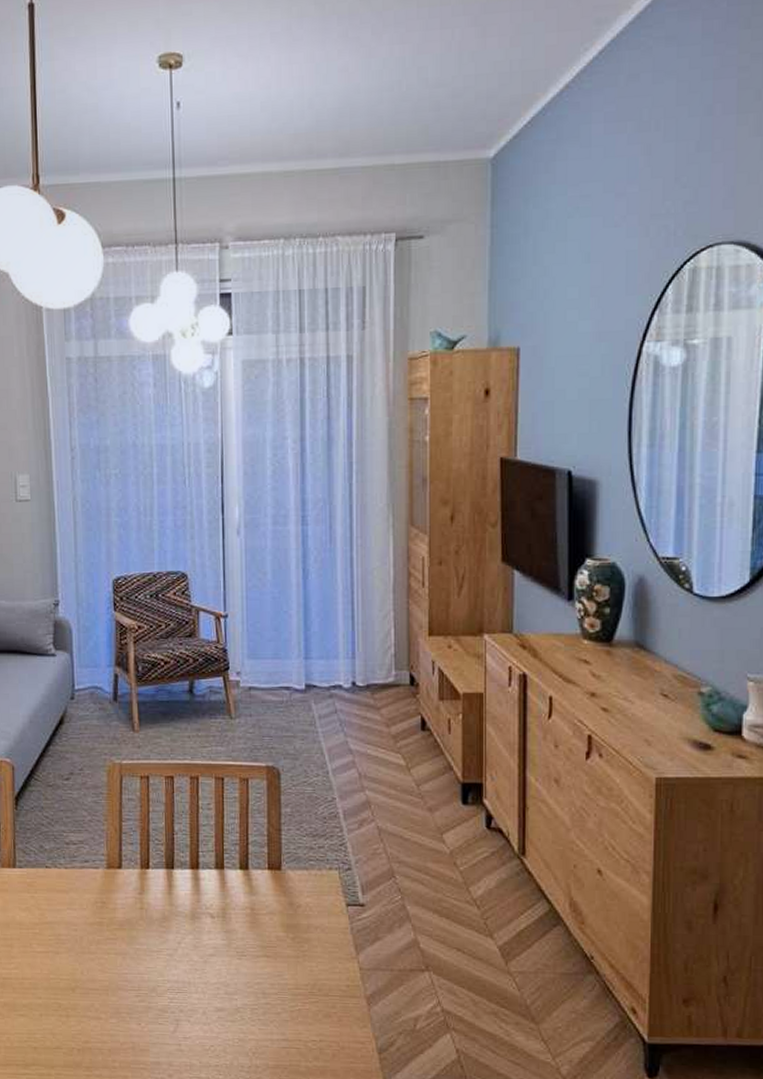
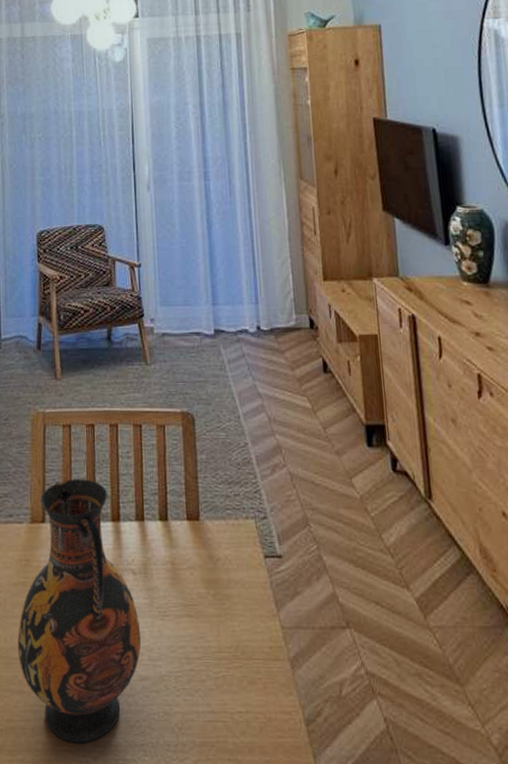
vase: none [94,828,218,1063] -> present [17,479,142,743]

